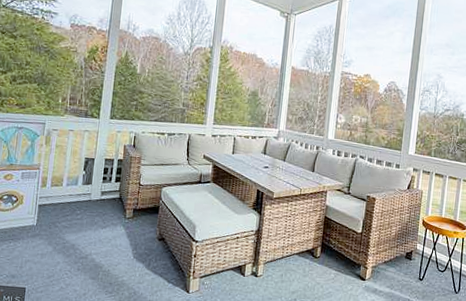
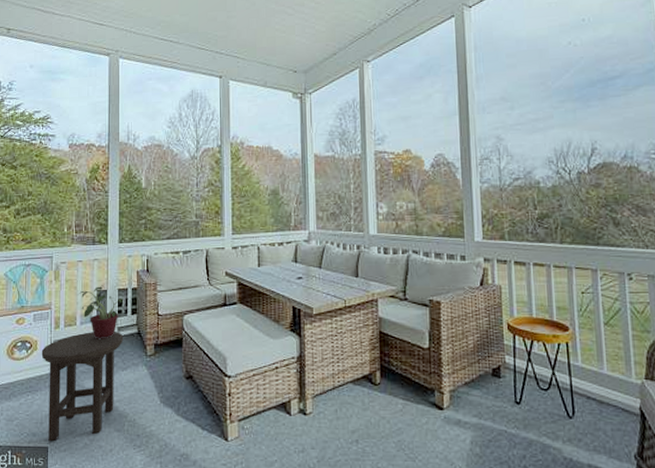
stool: none [26,193,106,284] -> present [41,332,124,442]
potted plant: none [66,154,110,201] -> present [78,285,124,339]

